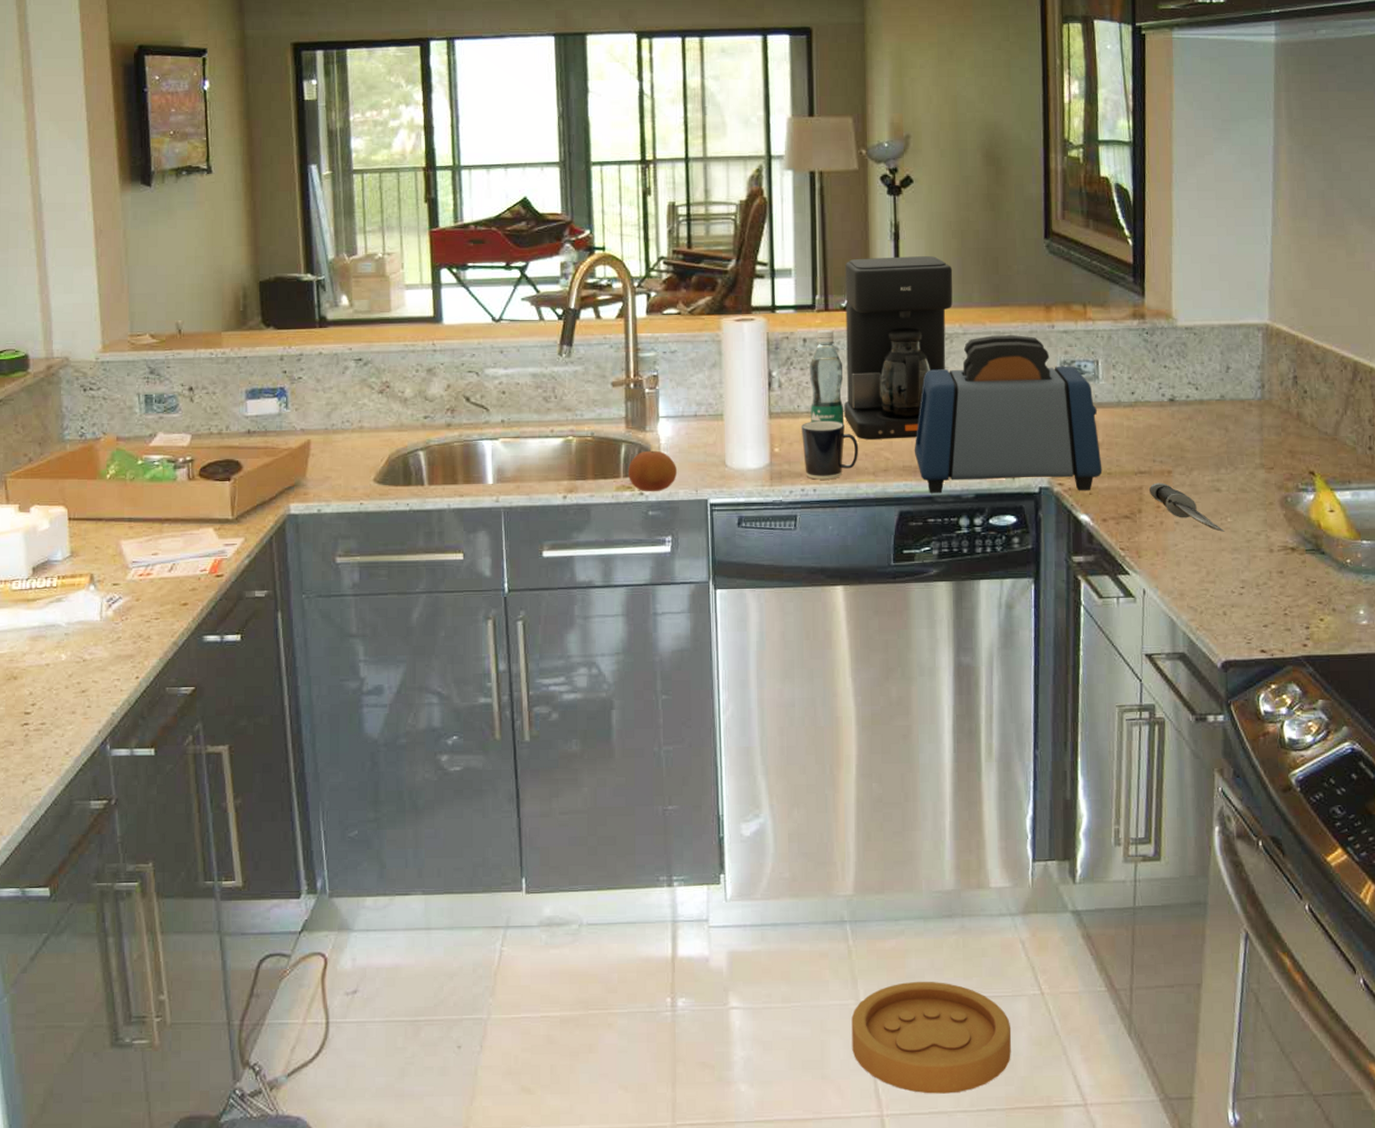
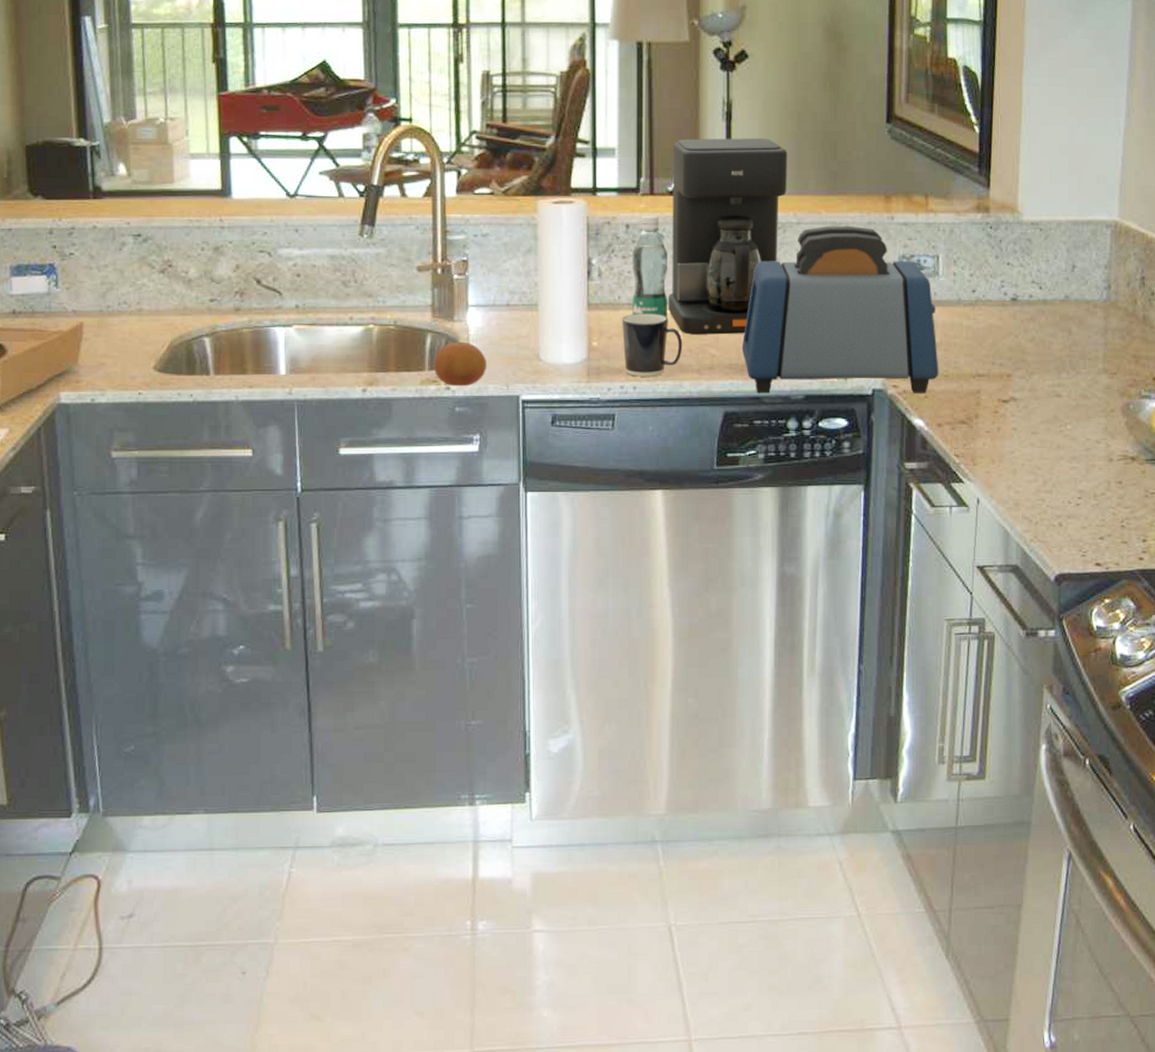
pet bowl: present [851,981,1012,1094] -> none [660,902,826,1018]
knife: present [1149,482,1225,532] -> none [988,386,1063,439]

